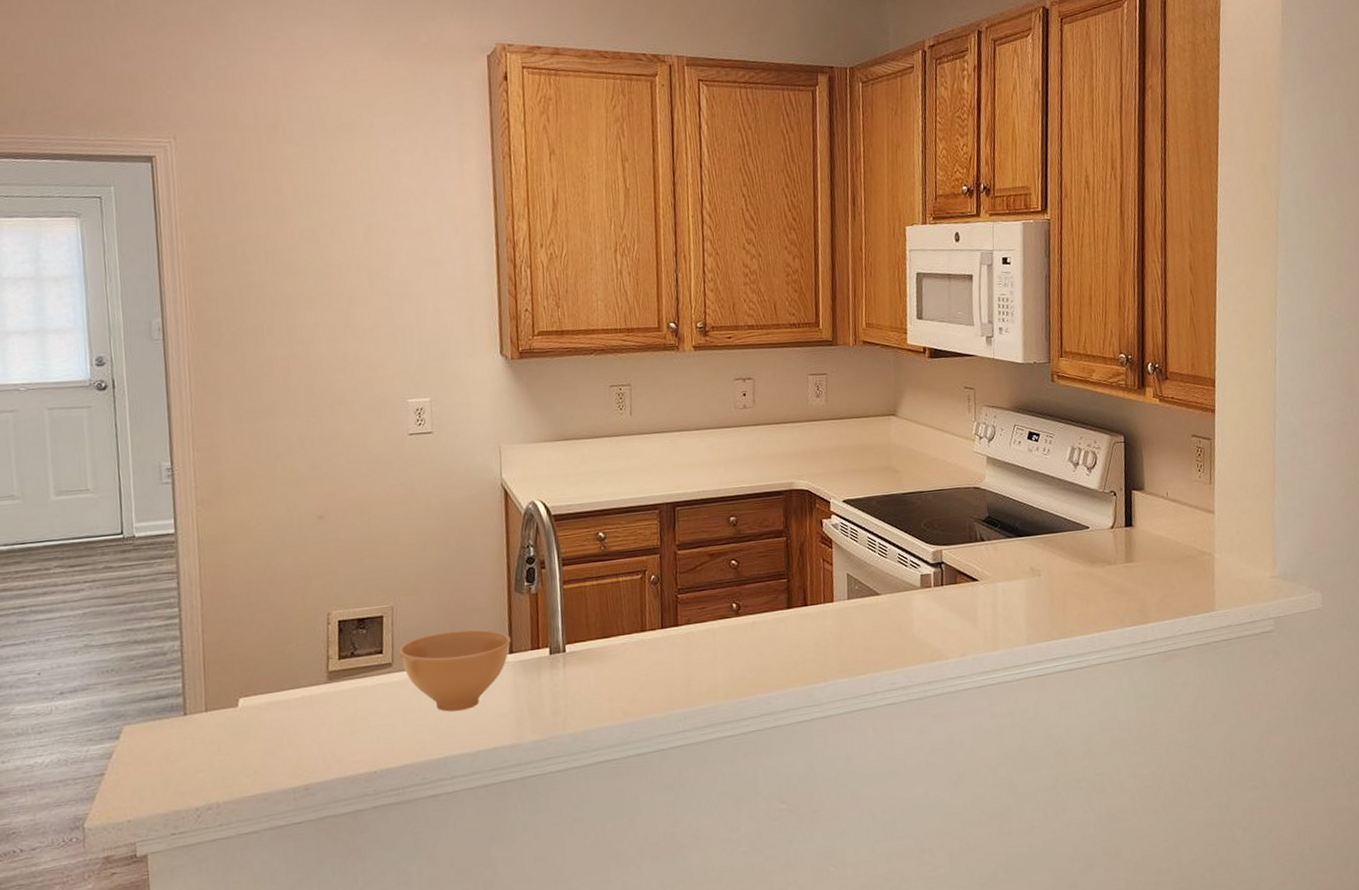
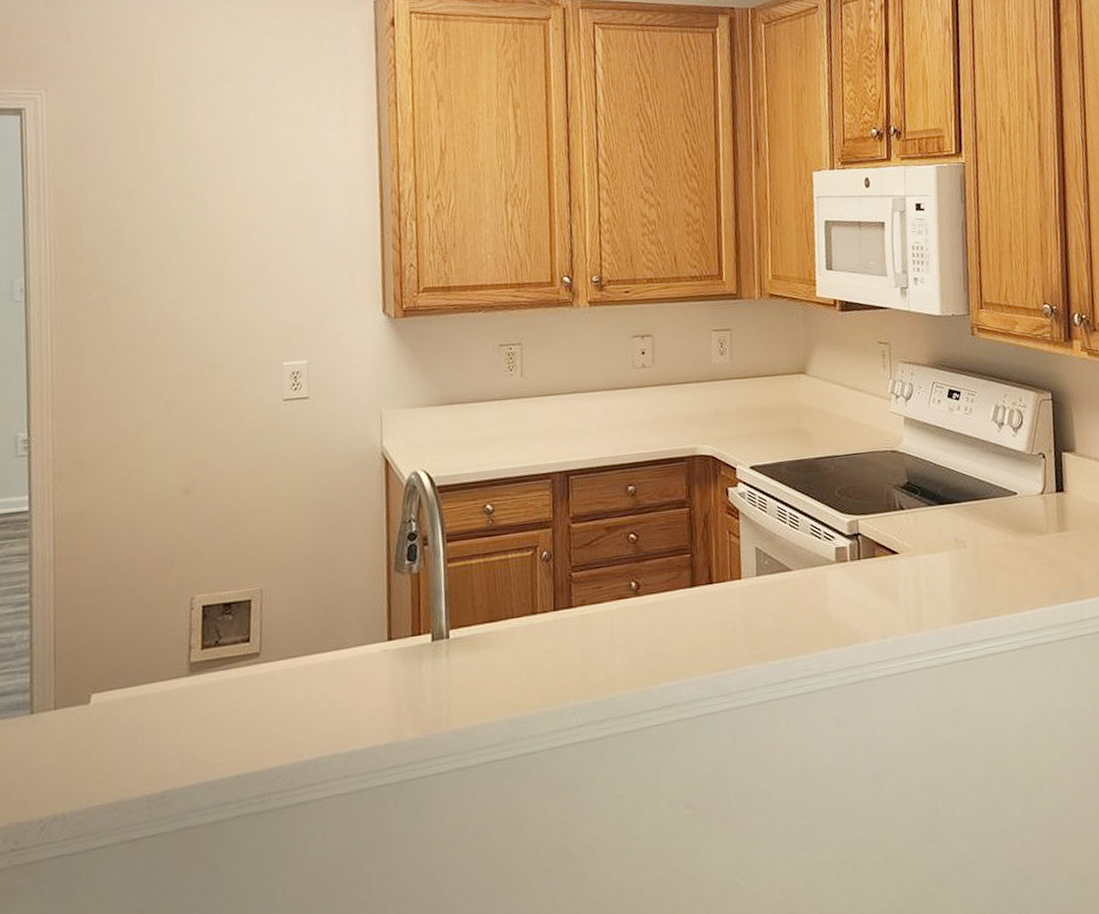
bowl: present [399,629,512,712] -> none [267,613,391,707]

